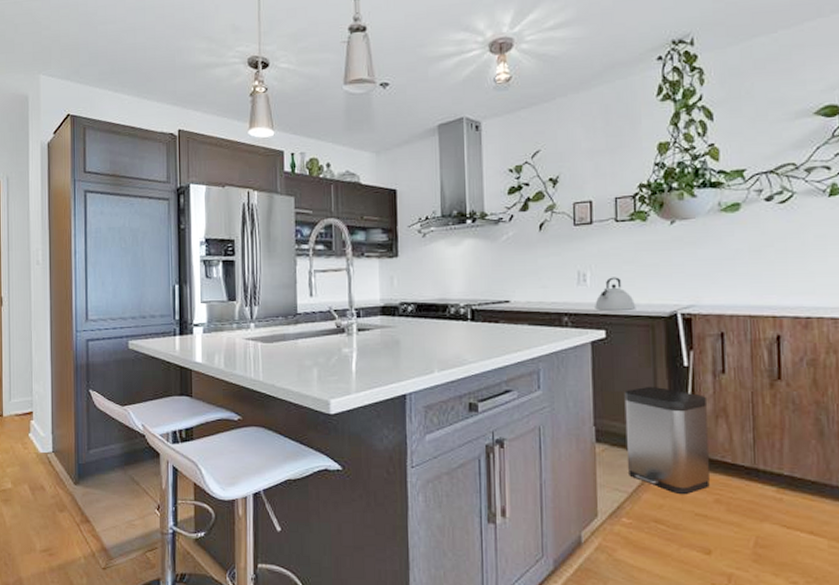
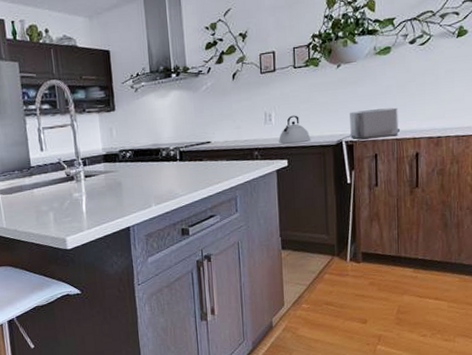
pedal bin: present [624,387,710,494] -> none [303,201,366,282]
toaster: none [687,276,755,313] -> present [350,107,401,140]

